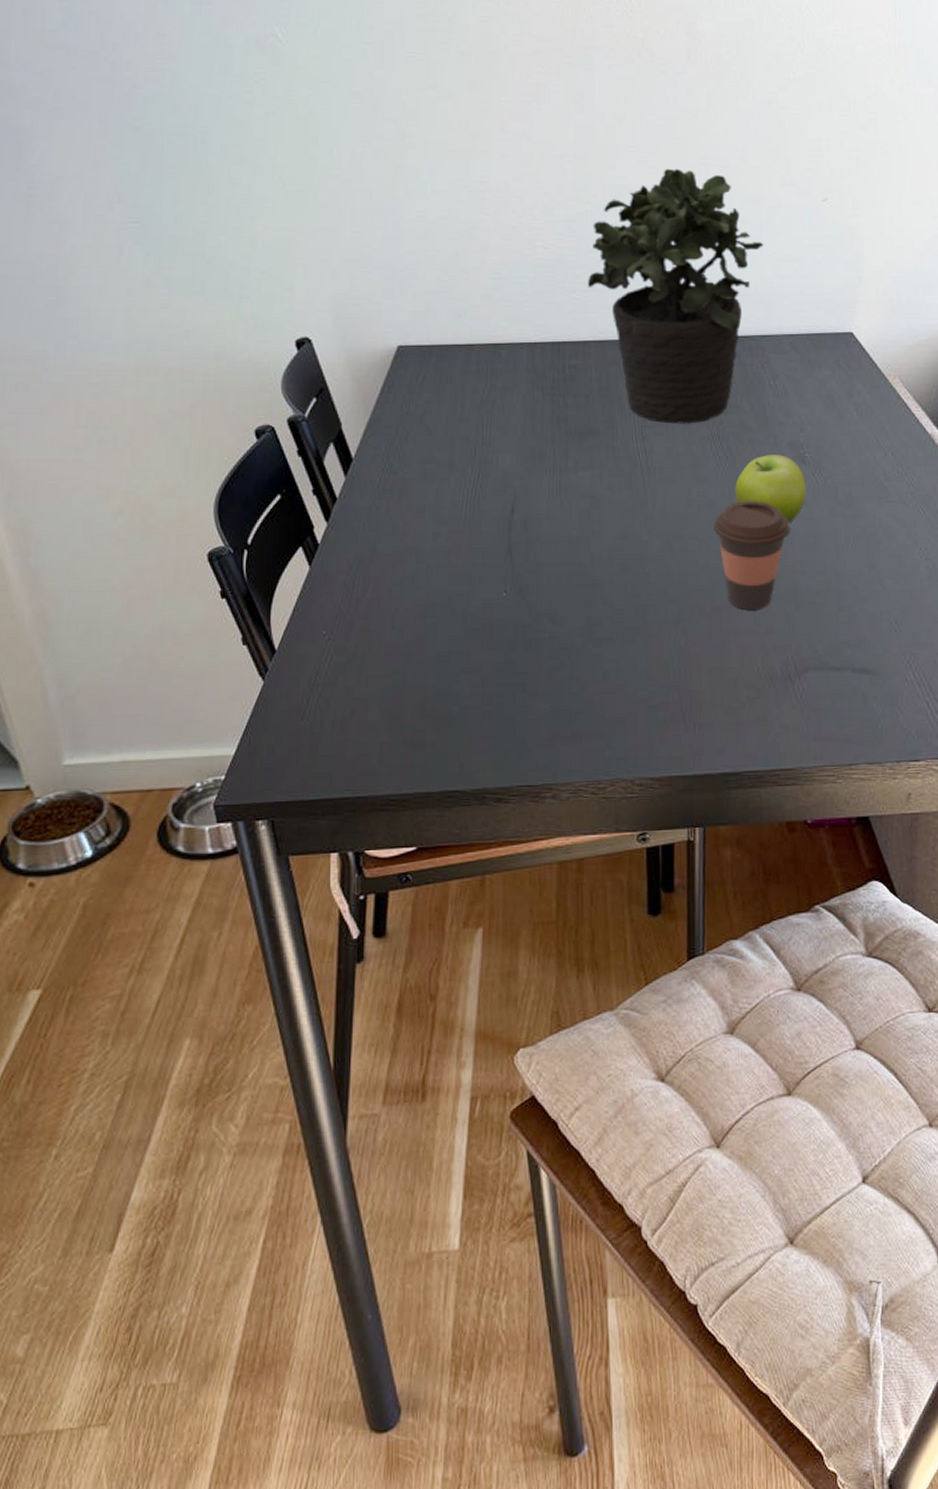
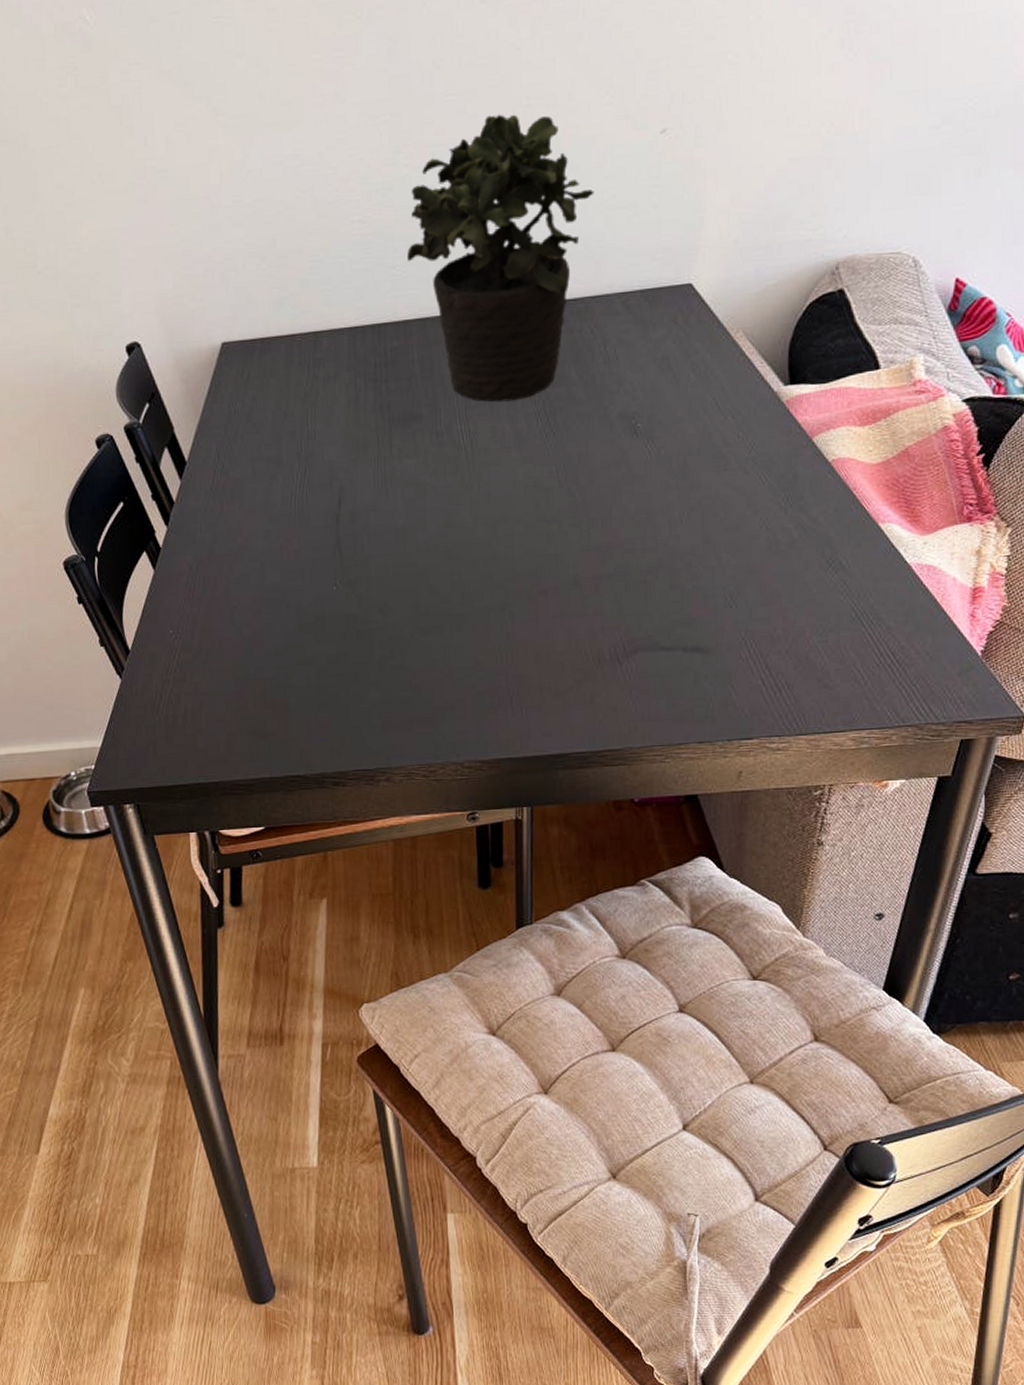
coffee cup: present [714,501,790,609] -> none [540,478,620,592]
fruit: present [735,455,806,525] -> none [562,427,638,501]

